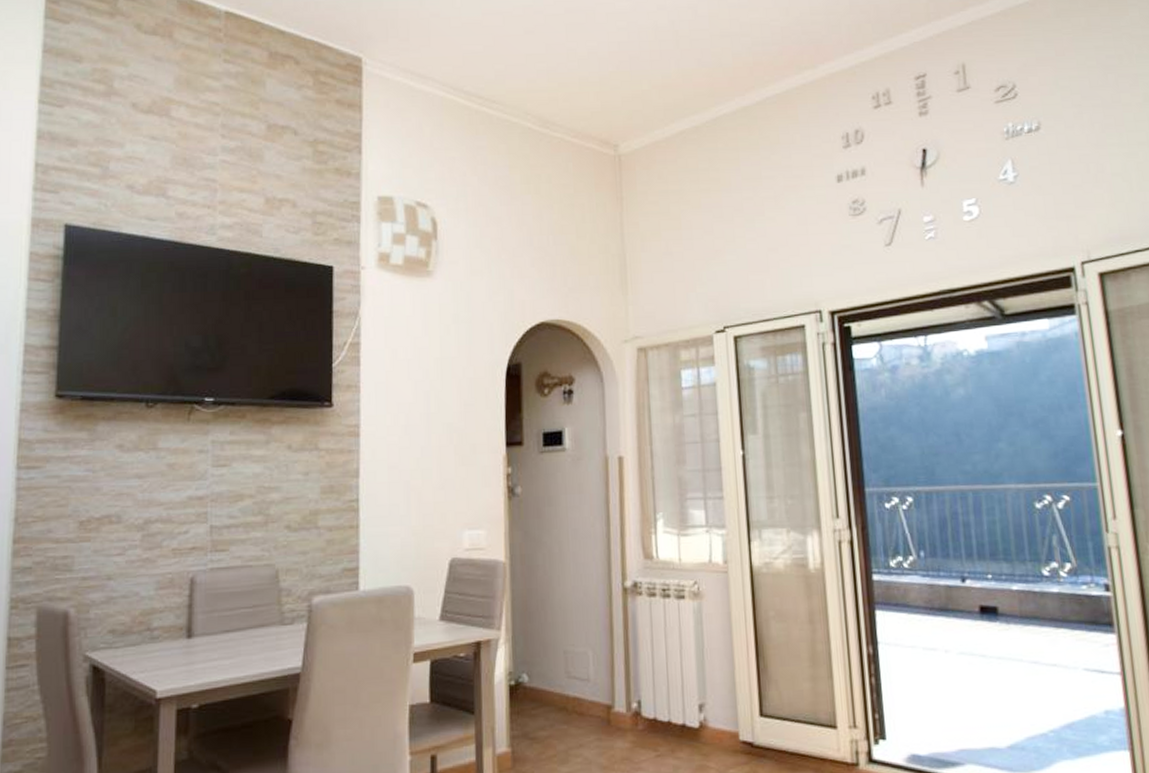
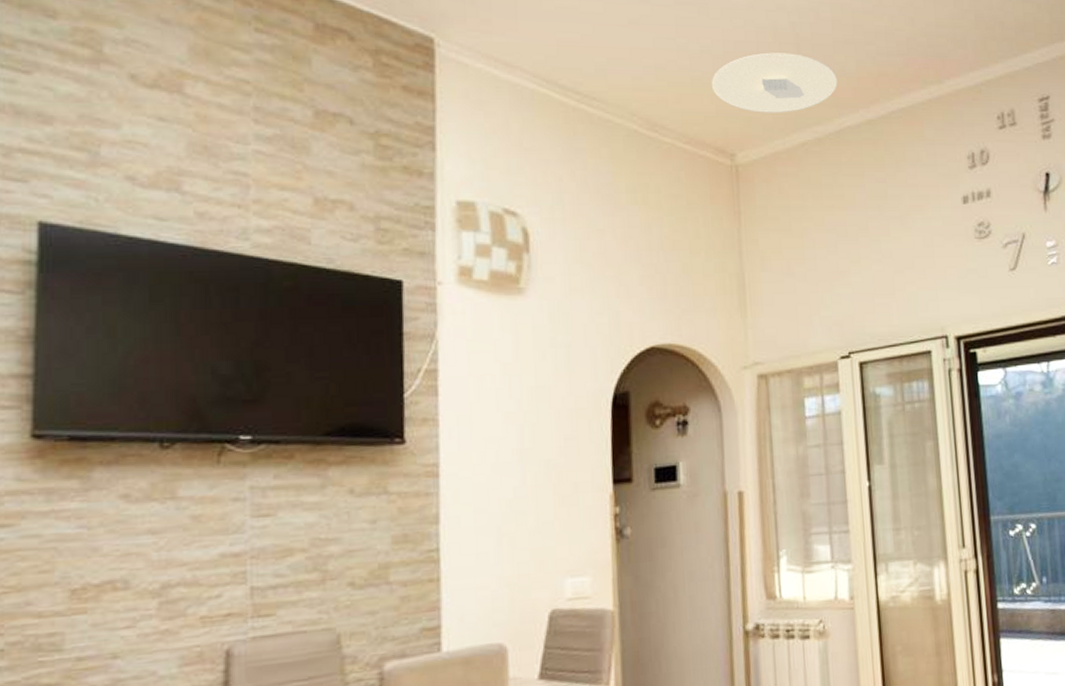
ceiling light: none [597,49,714,106] -> present [711,52,838,113]

